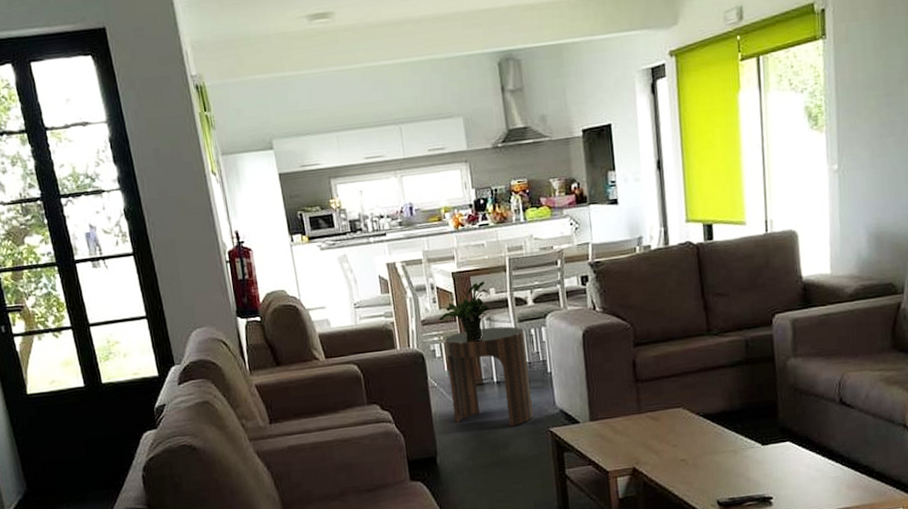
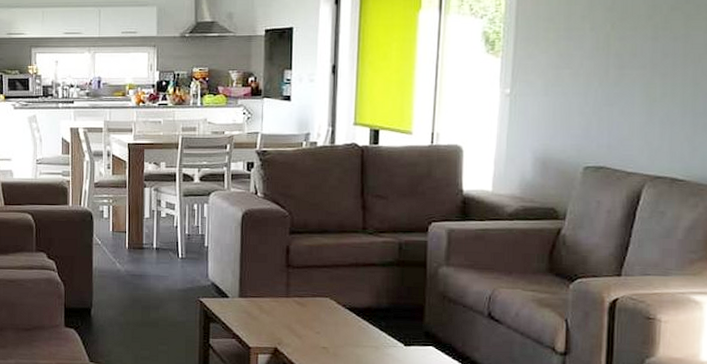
potted plant: present [438,281,490,340] -> none [110,155,158,207]
side table: present [444,326,534,427] -> none [112,197,187,291]

